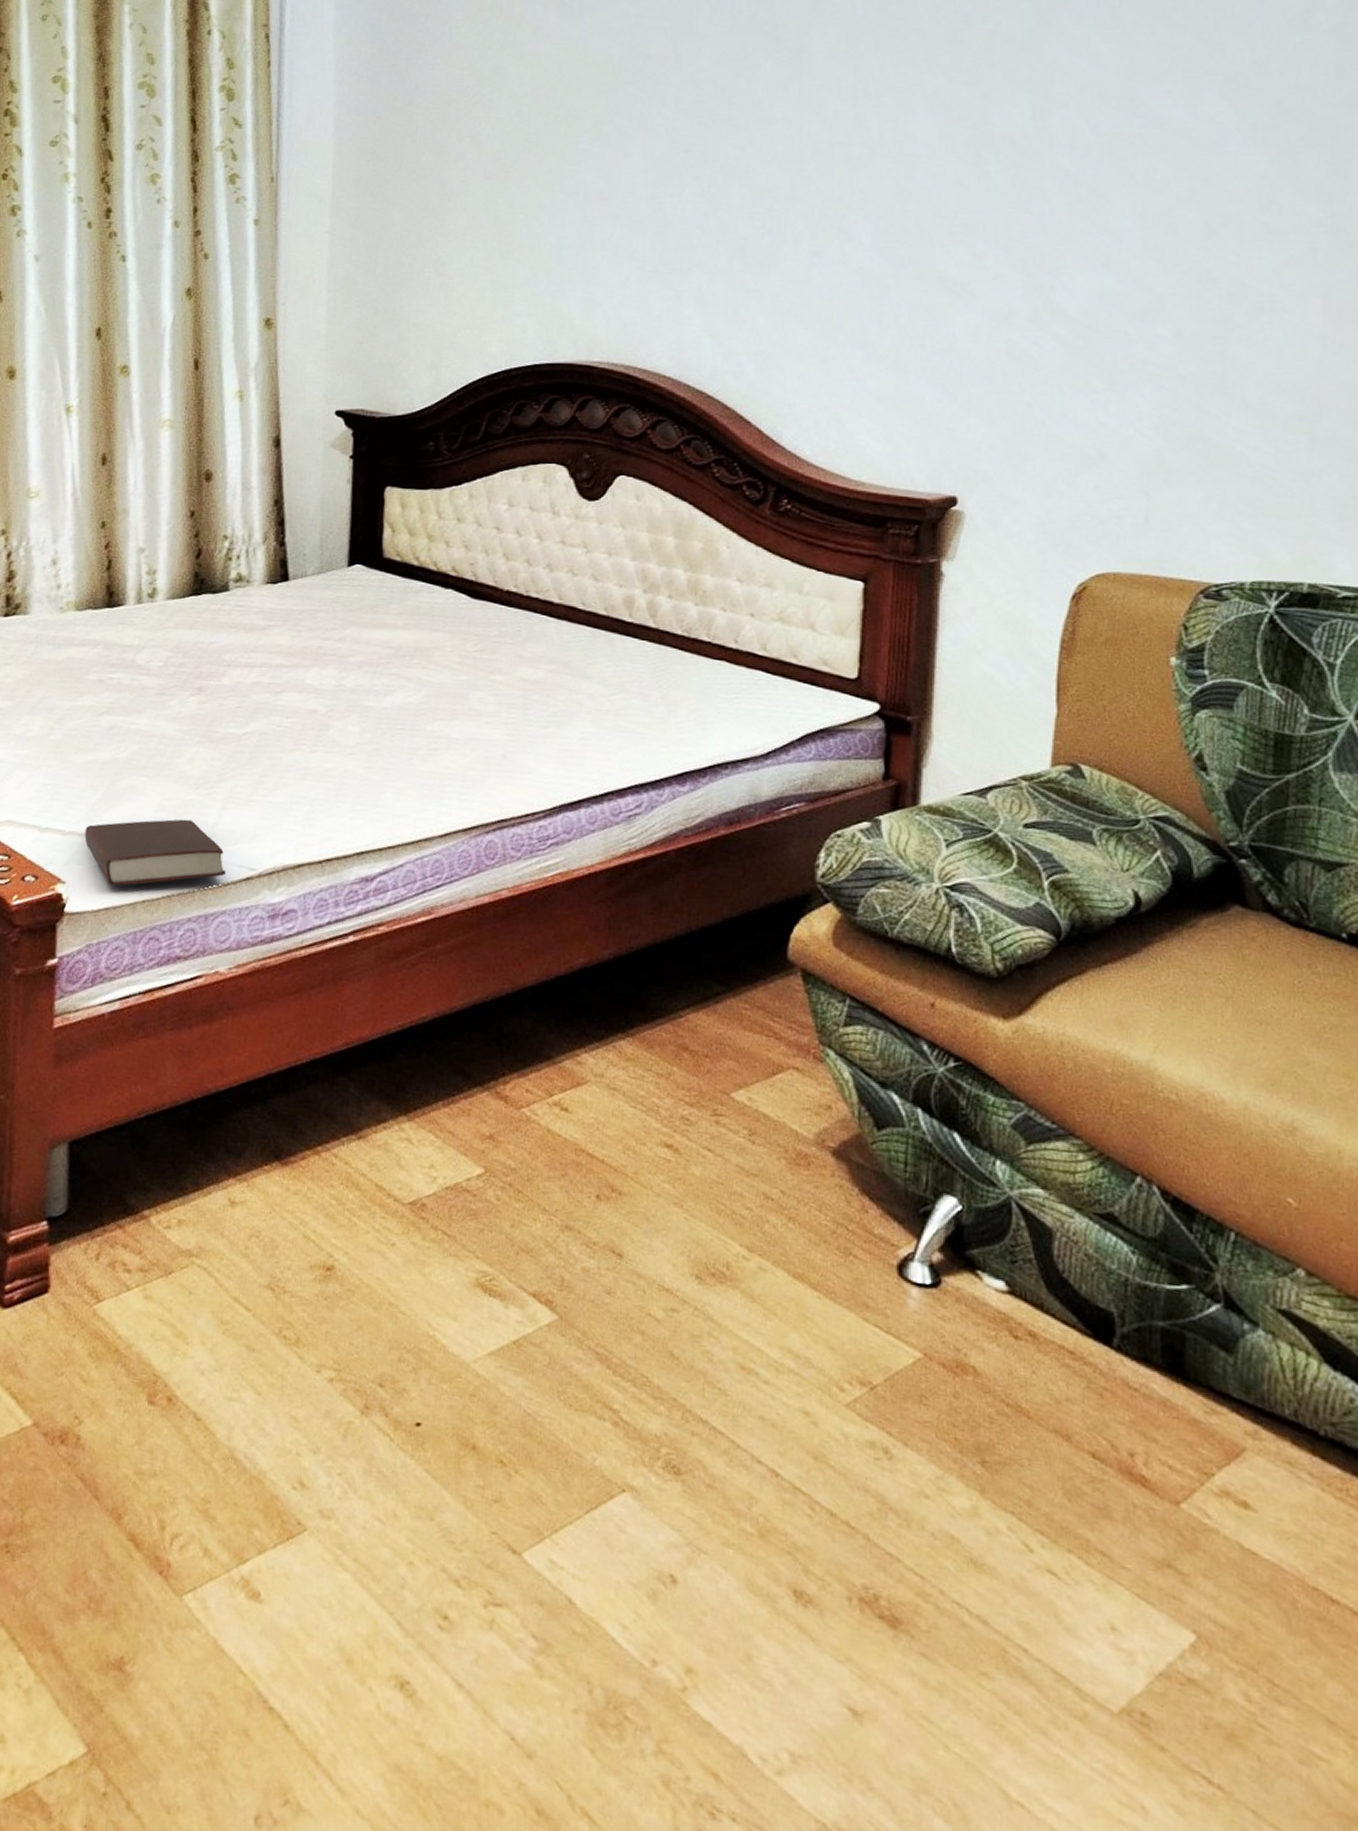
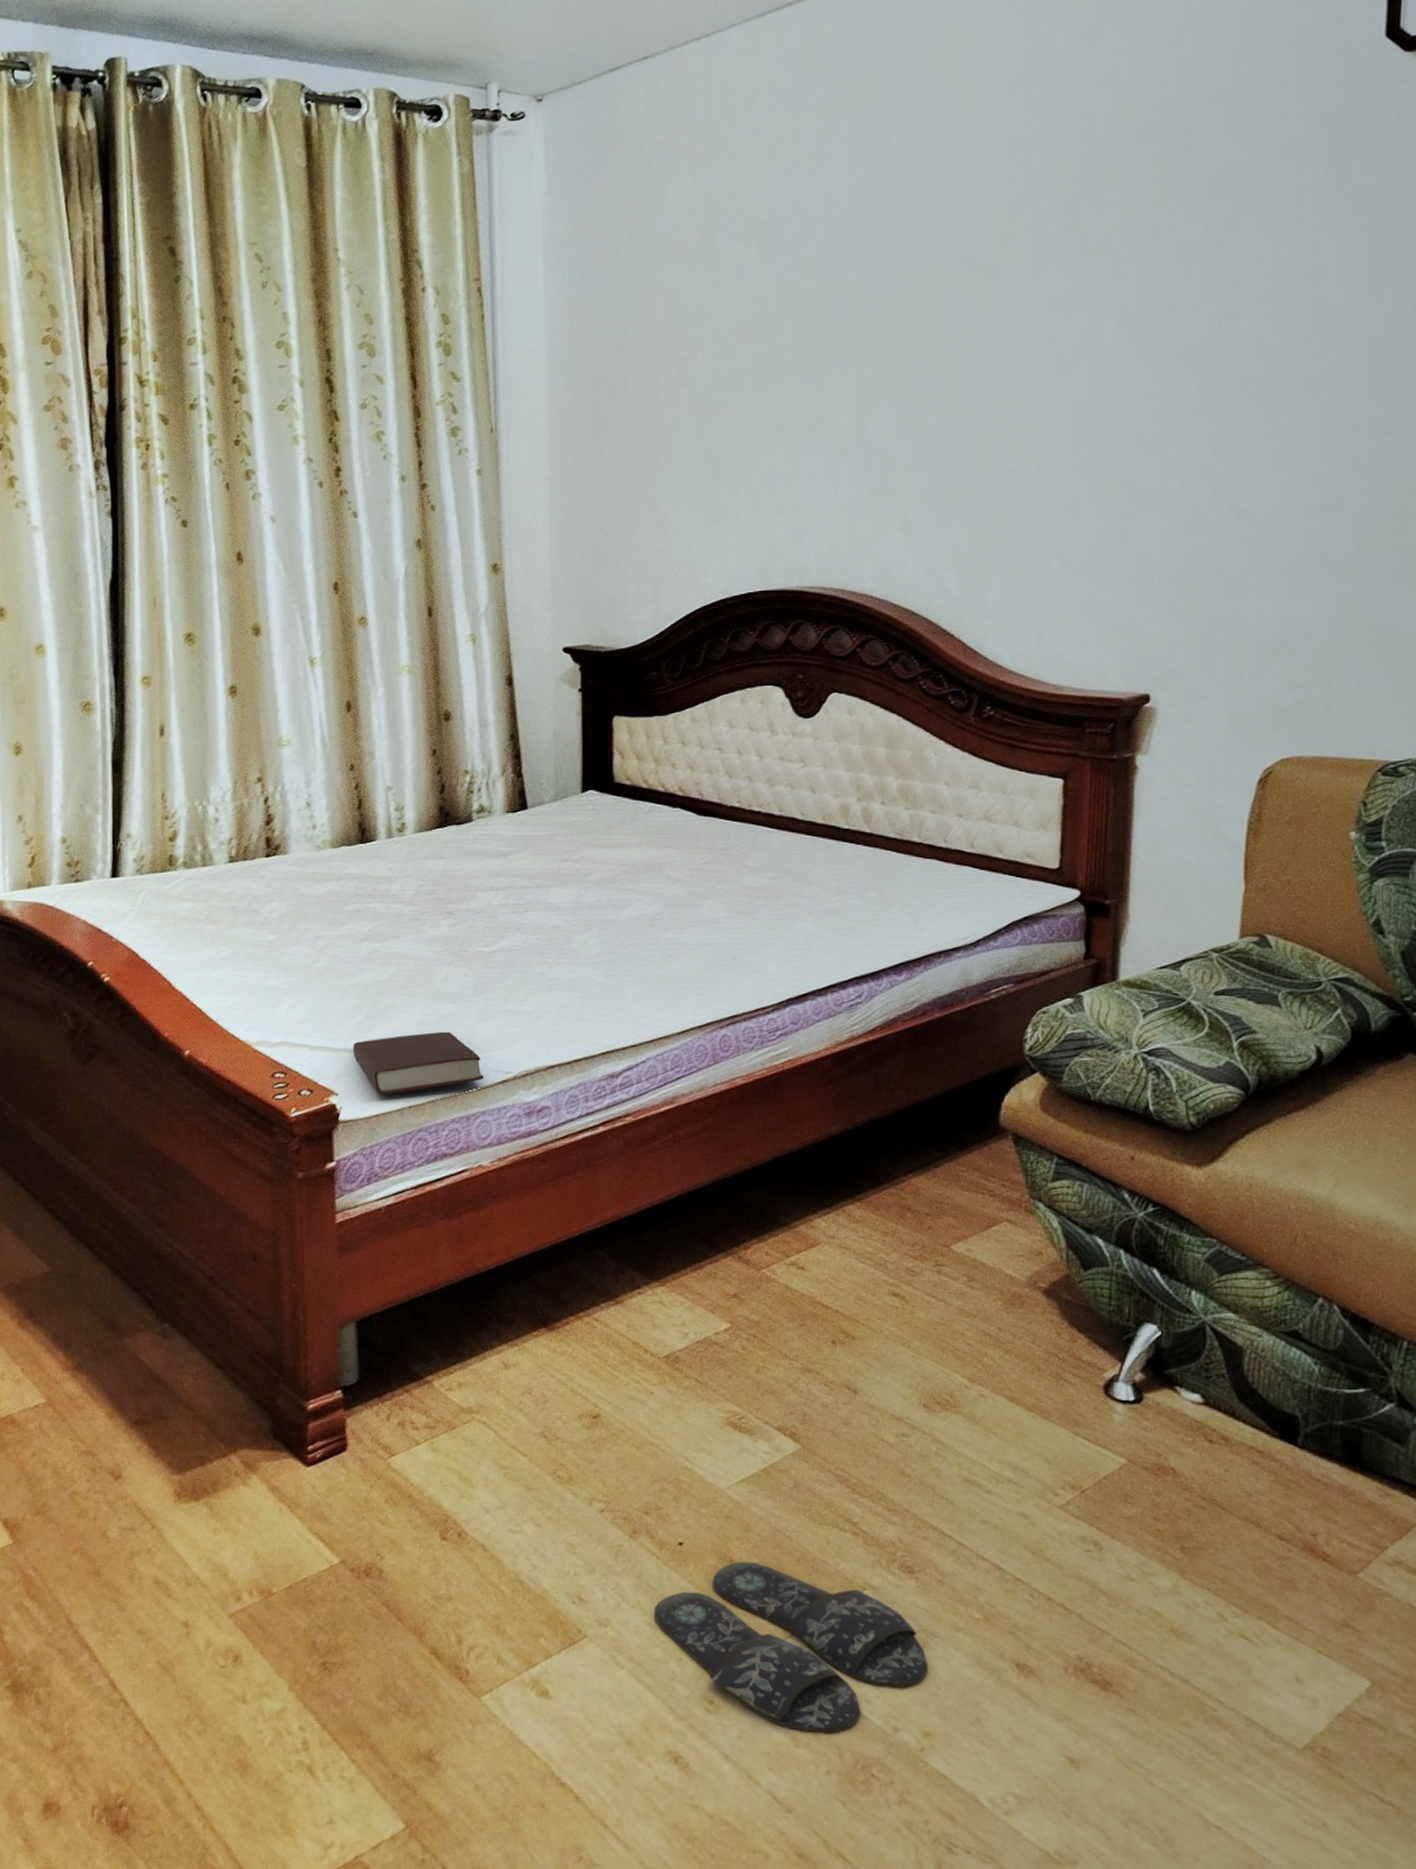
slippers: none [385,1449,694,1664] -> present [655,1561,929,1733]

